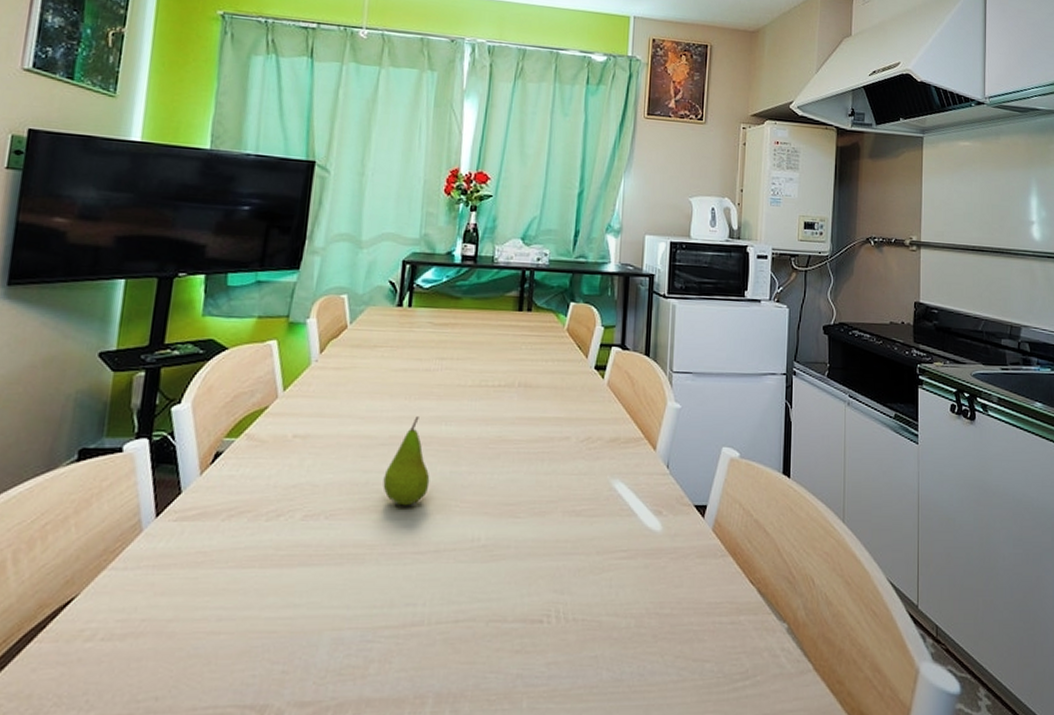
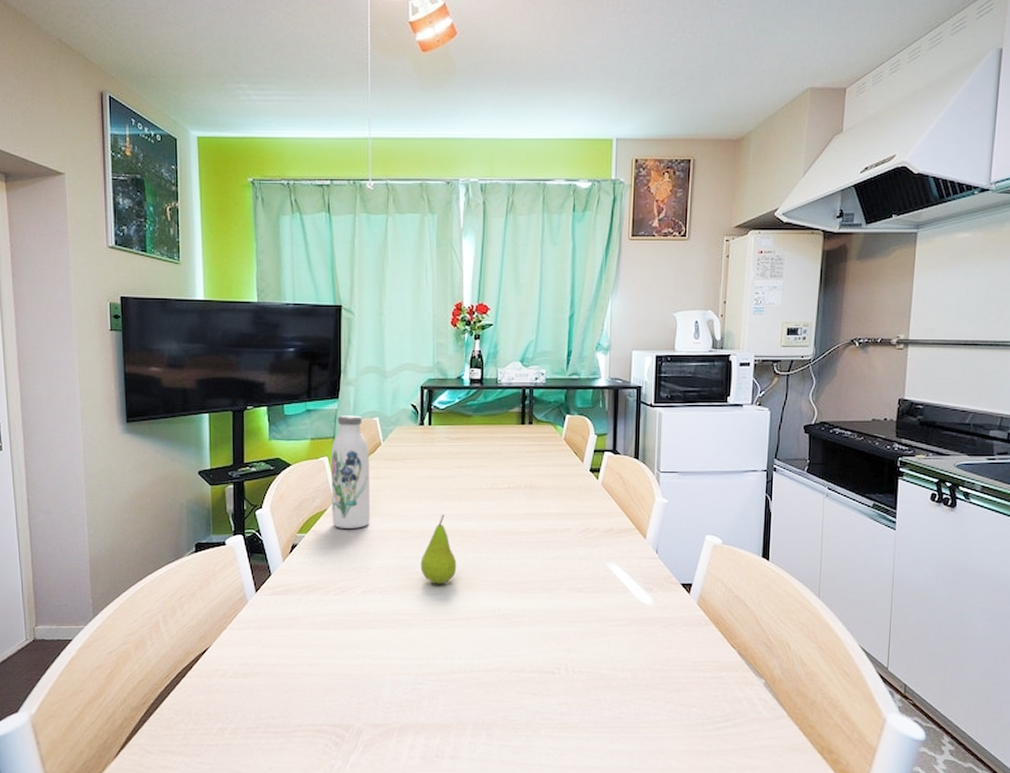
water bottle: none [273,290,332,432] -> present [331,415,370,528]

